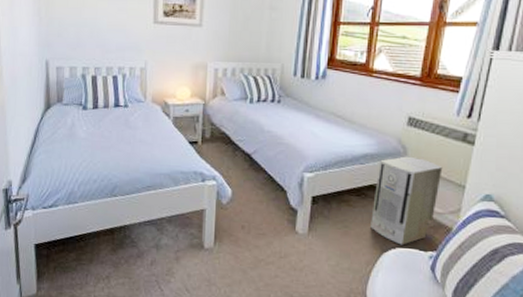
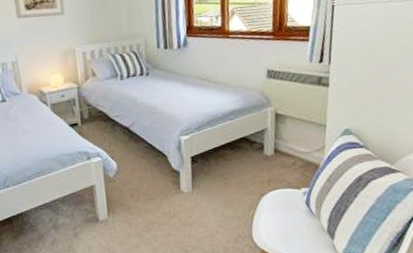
air purifier: present [370,156,443,246] -> none [247,105,304,187]

